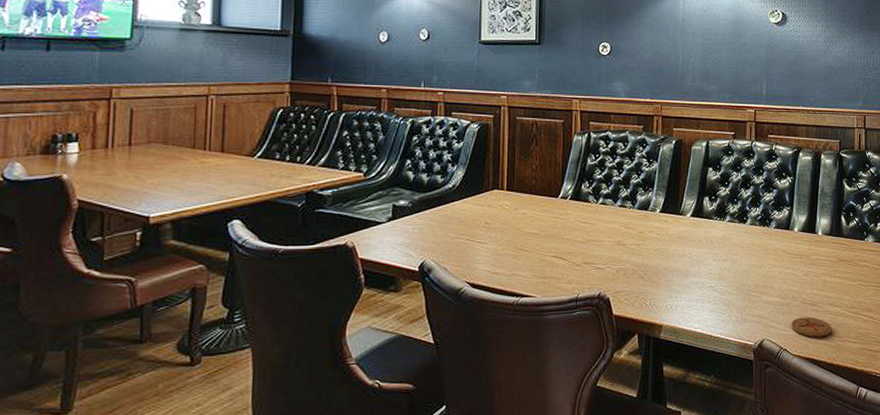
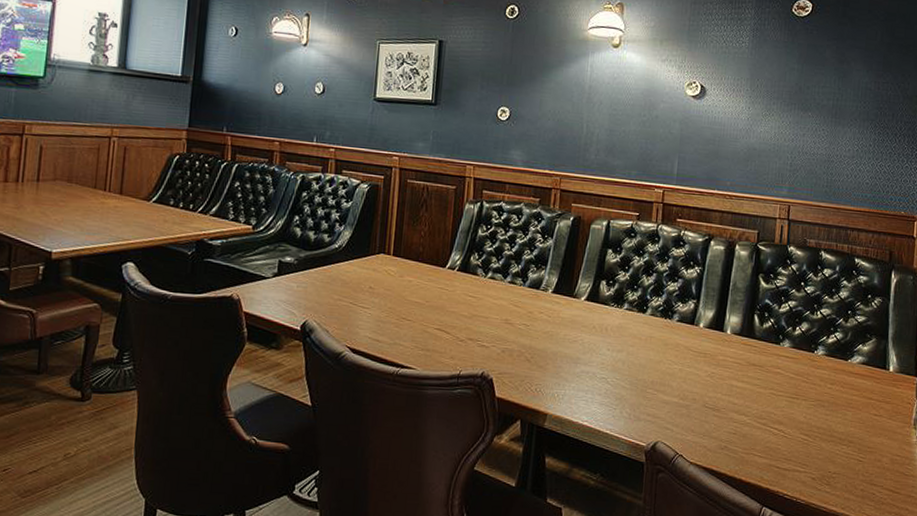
coaster: present [791,317,832,338] -> none [689,422,736,447]

